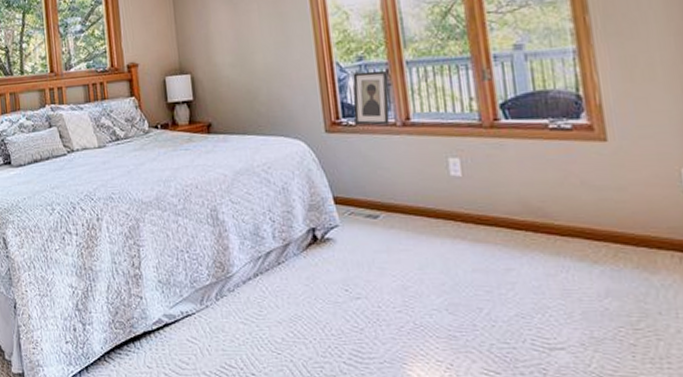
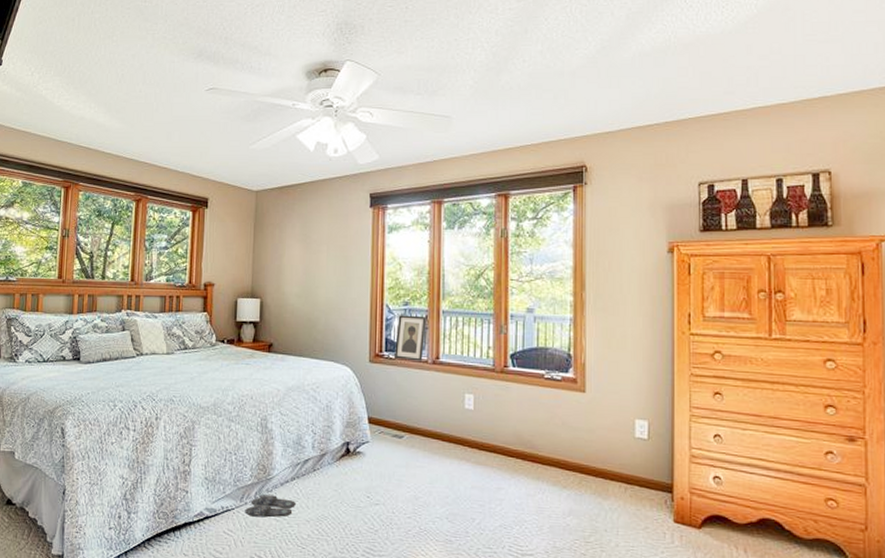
slippers: none [207,295,263,321] -> present [245,494,296,517]

